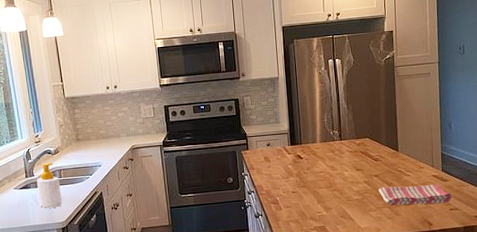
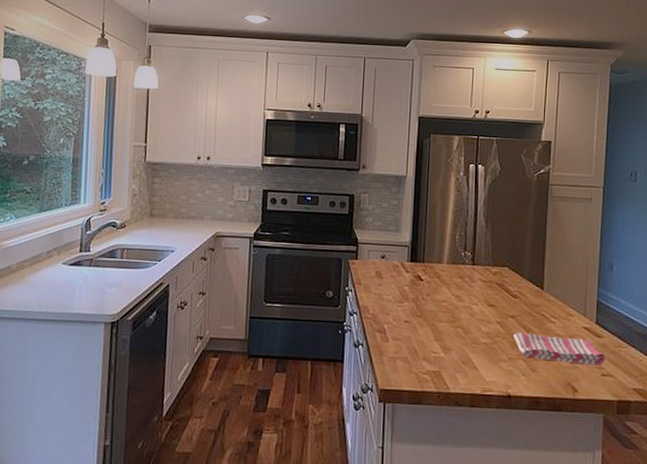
soap bottle: present [36,162,62,208] -> none [89,238,120,295]

